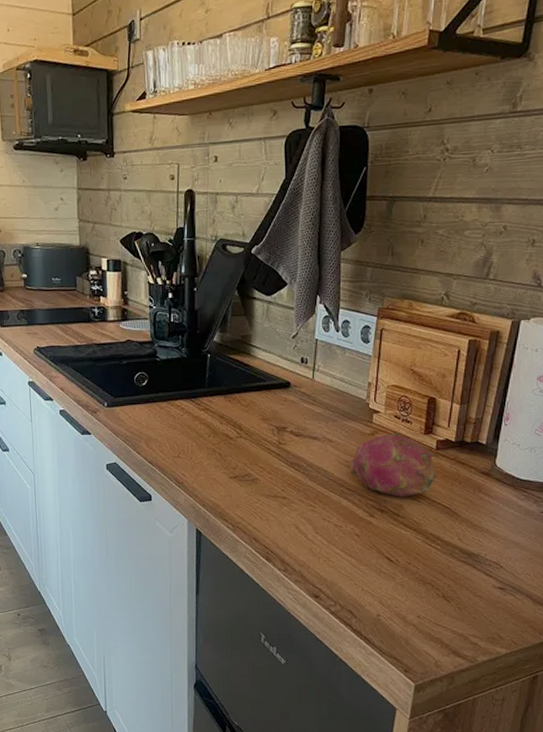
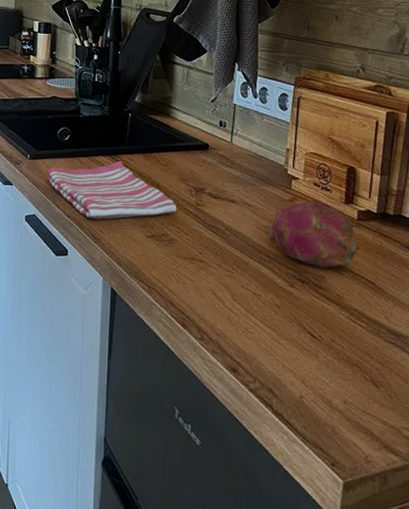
dish towel: none [124,404,259,464] -> present [45,161,177,219]

